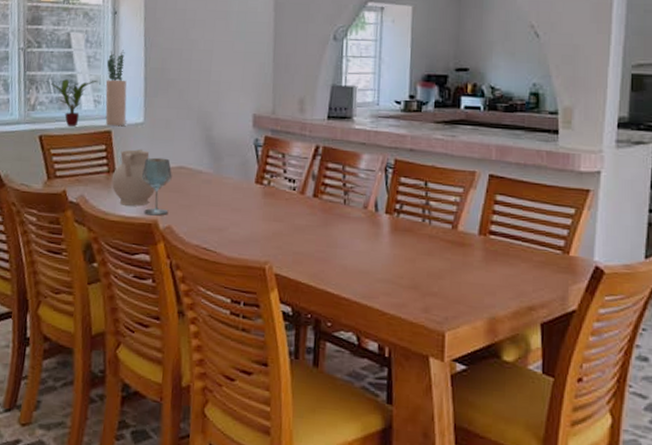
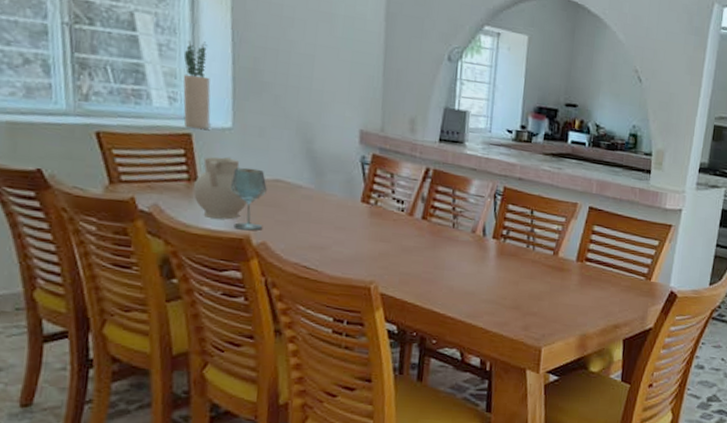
potted plant: present [50,79,98,128] -> none [108,68,173,126]

